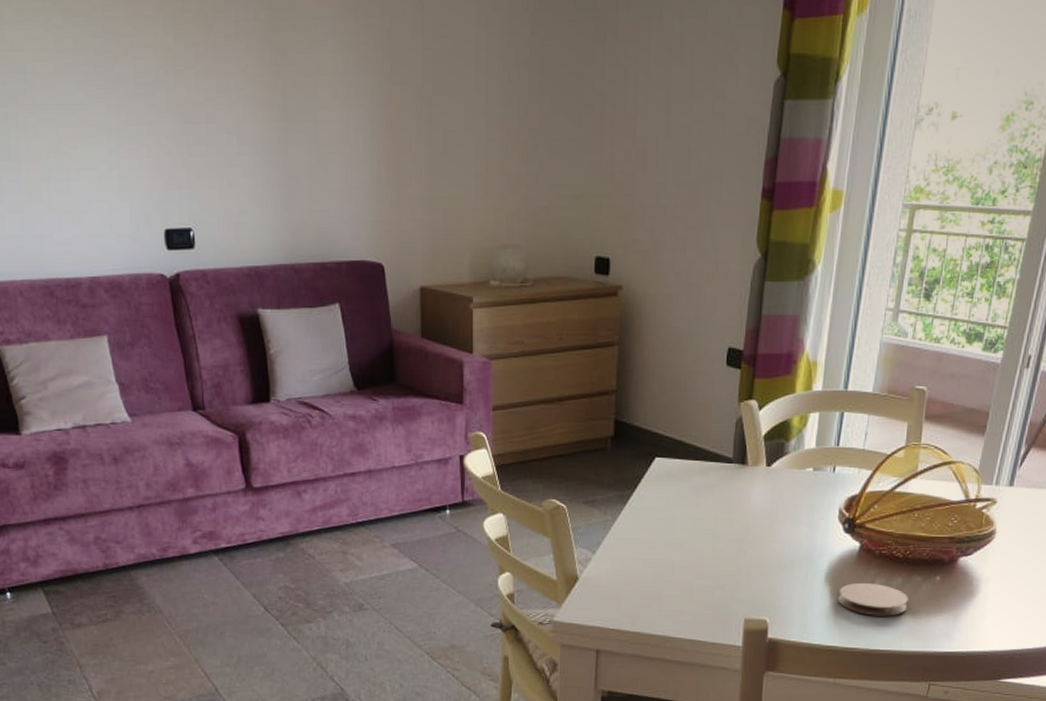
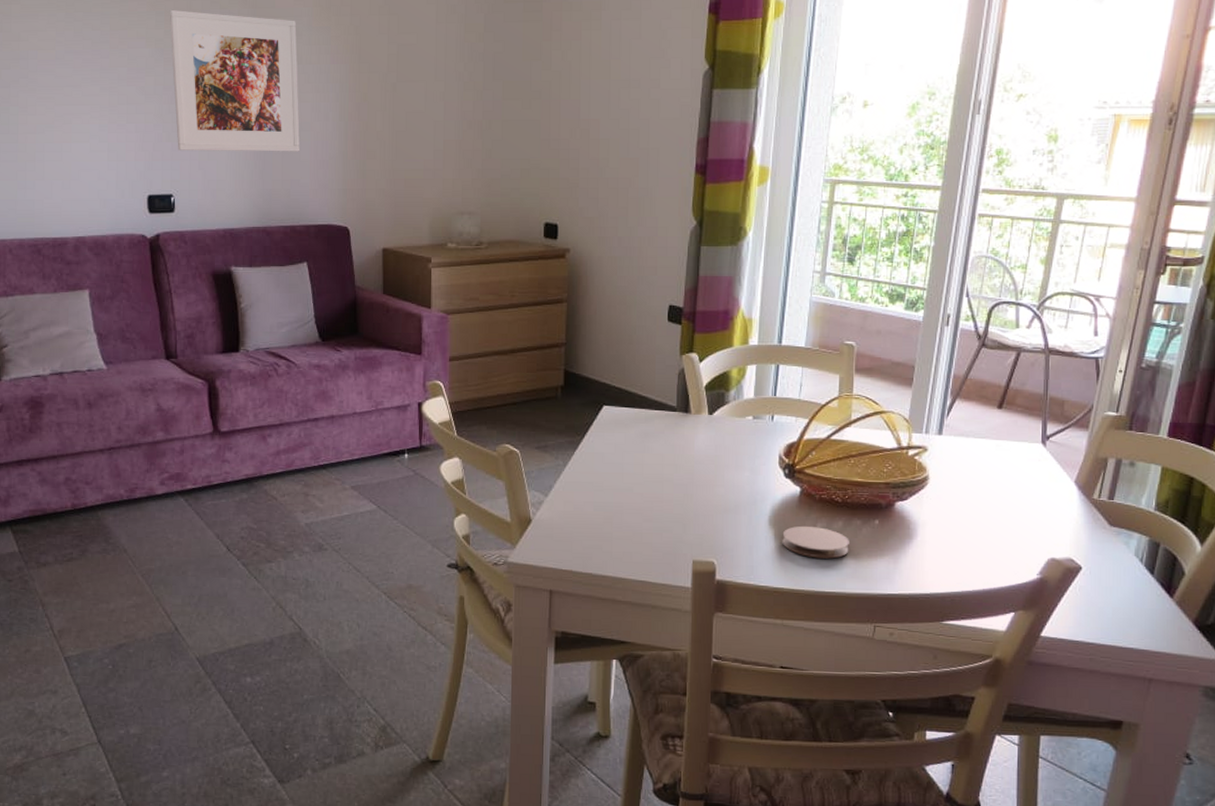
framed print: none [178,11,329,179] -> present [169,9,301,152]

